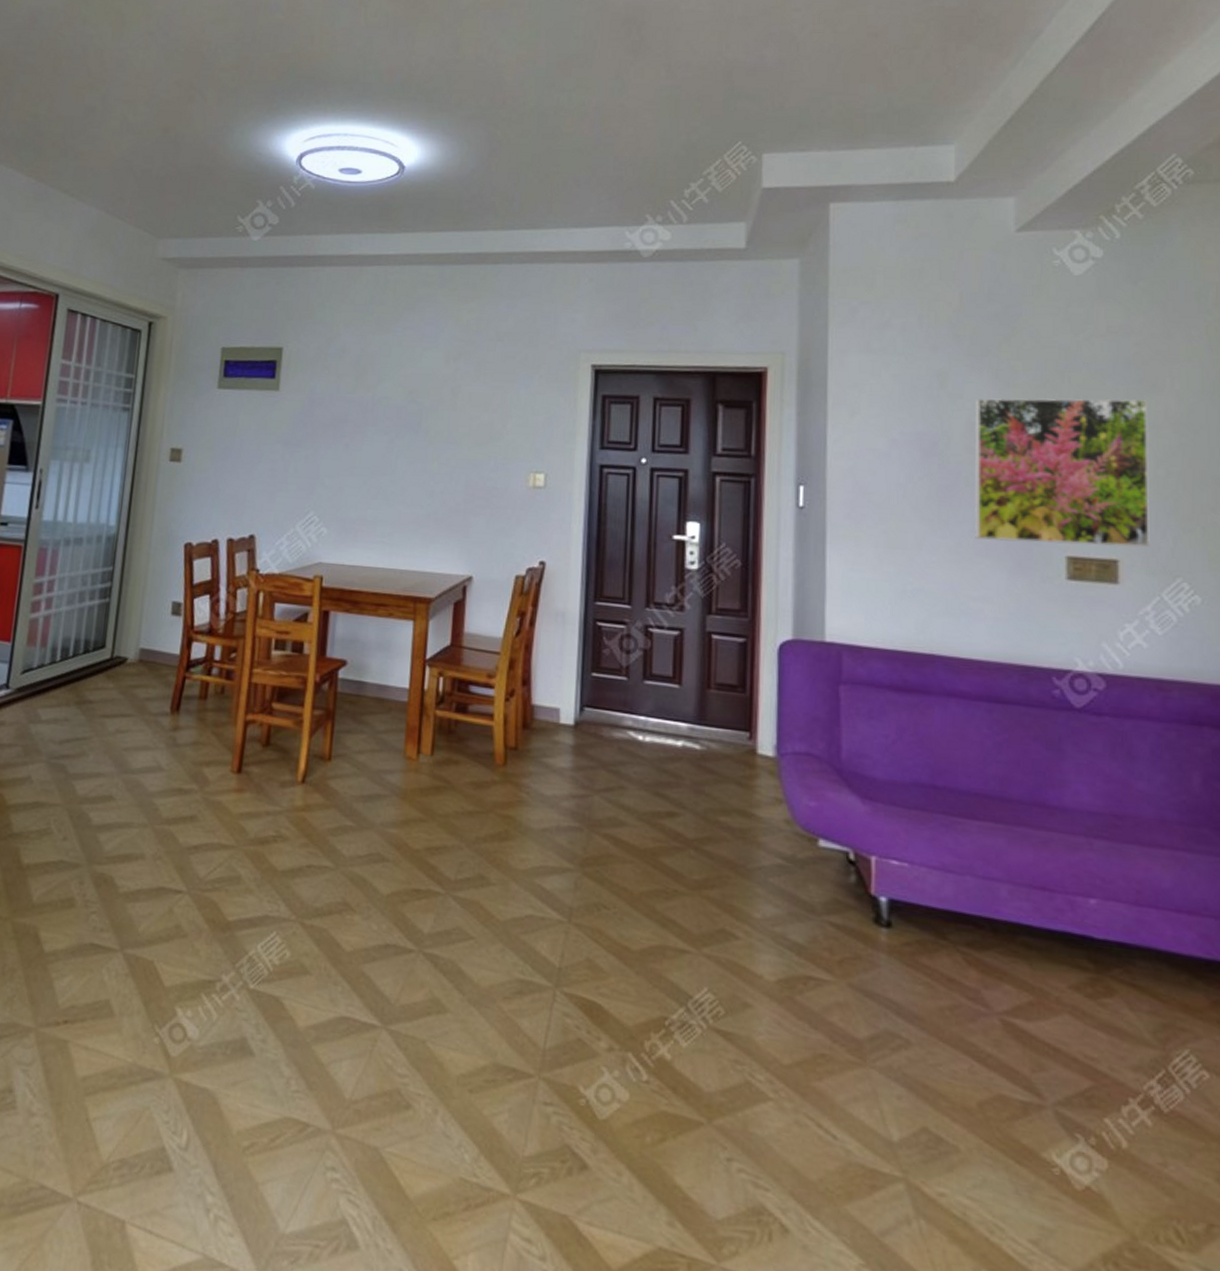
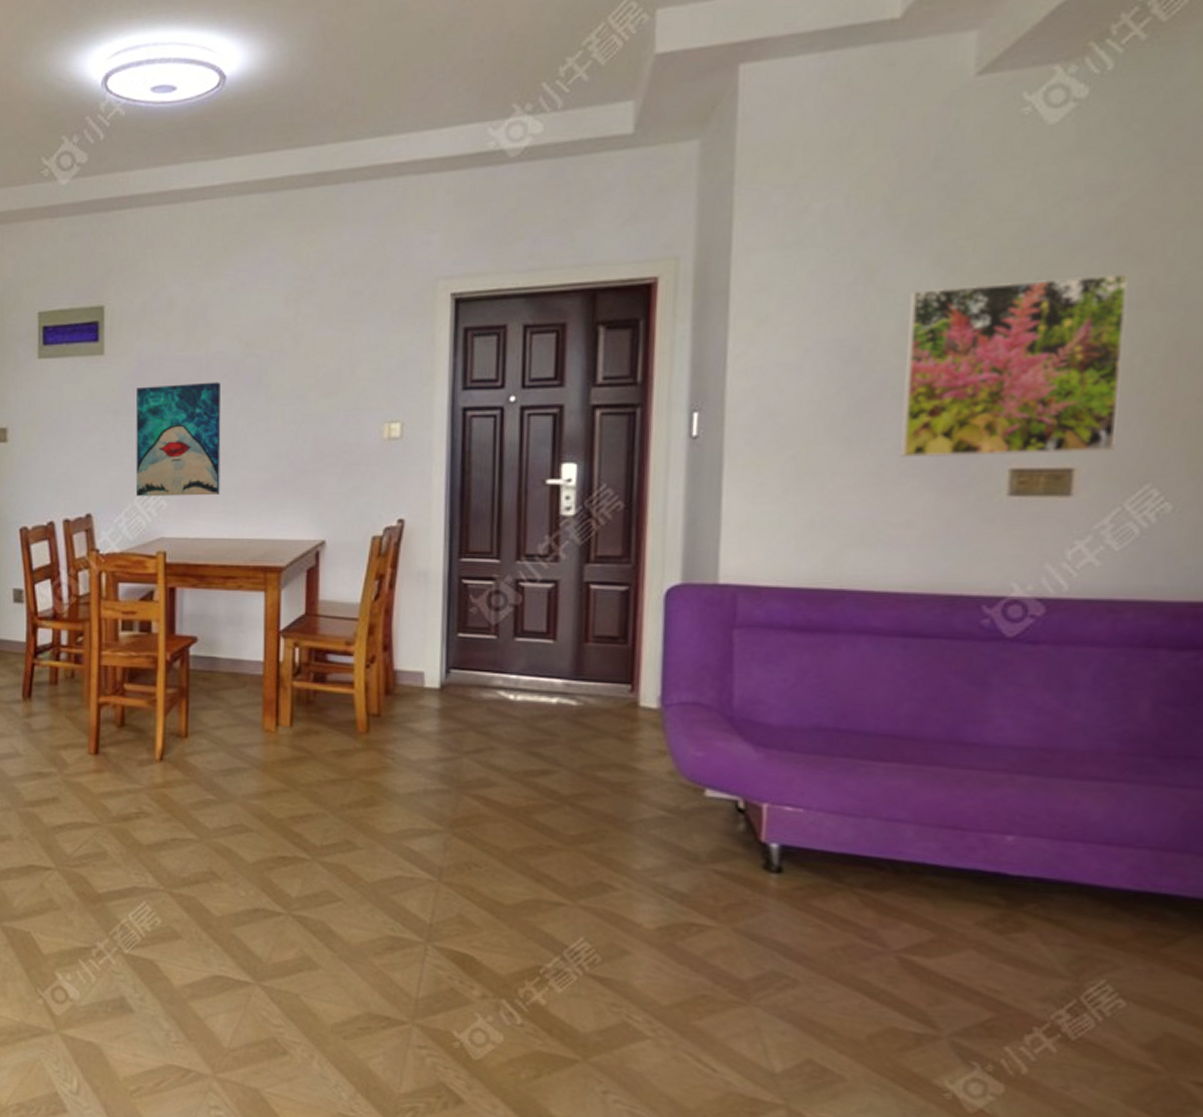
wall art: none [298,422,384,527] -> present [135,382,221,497]

